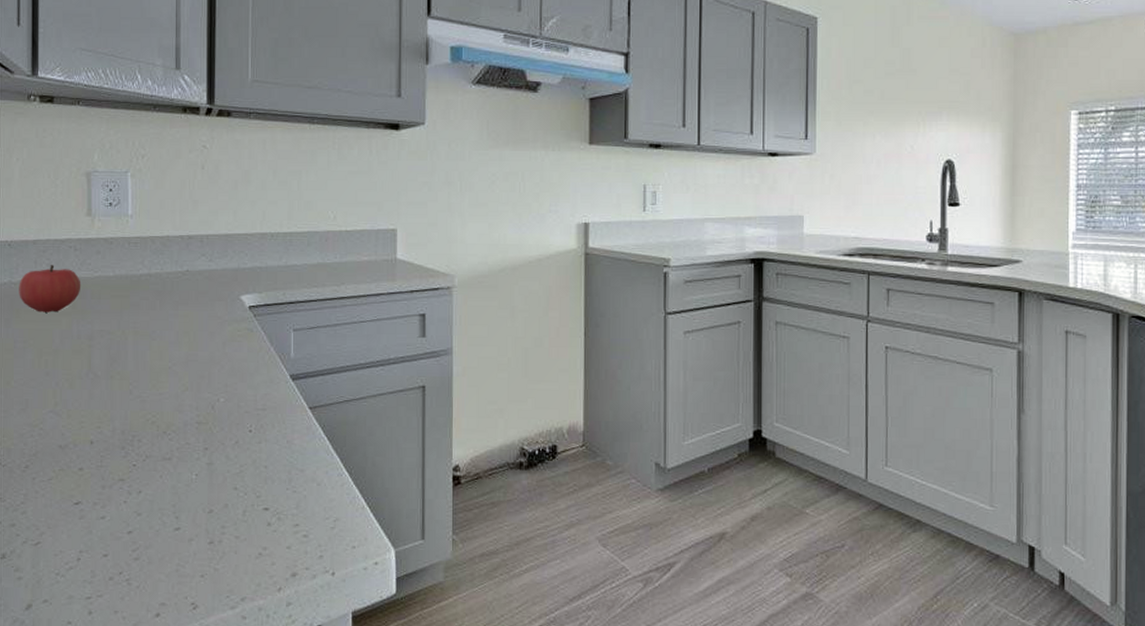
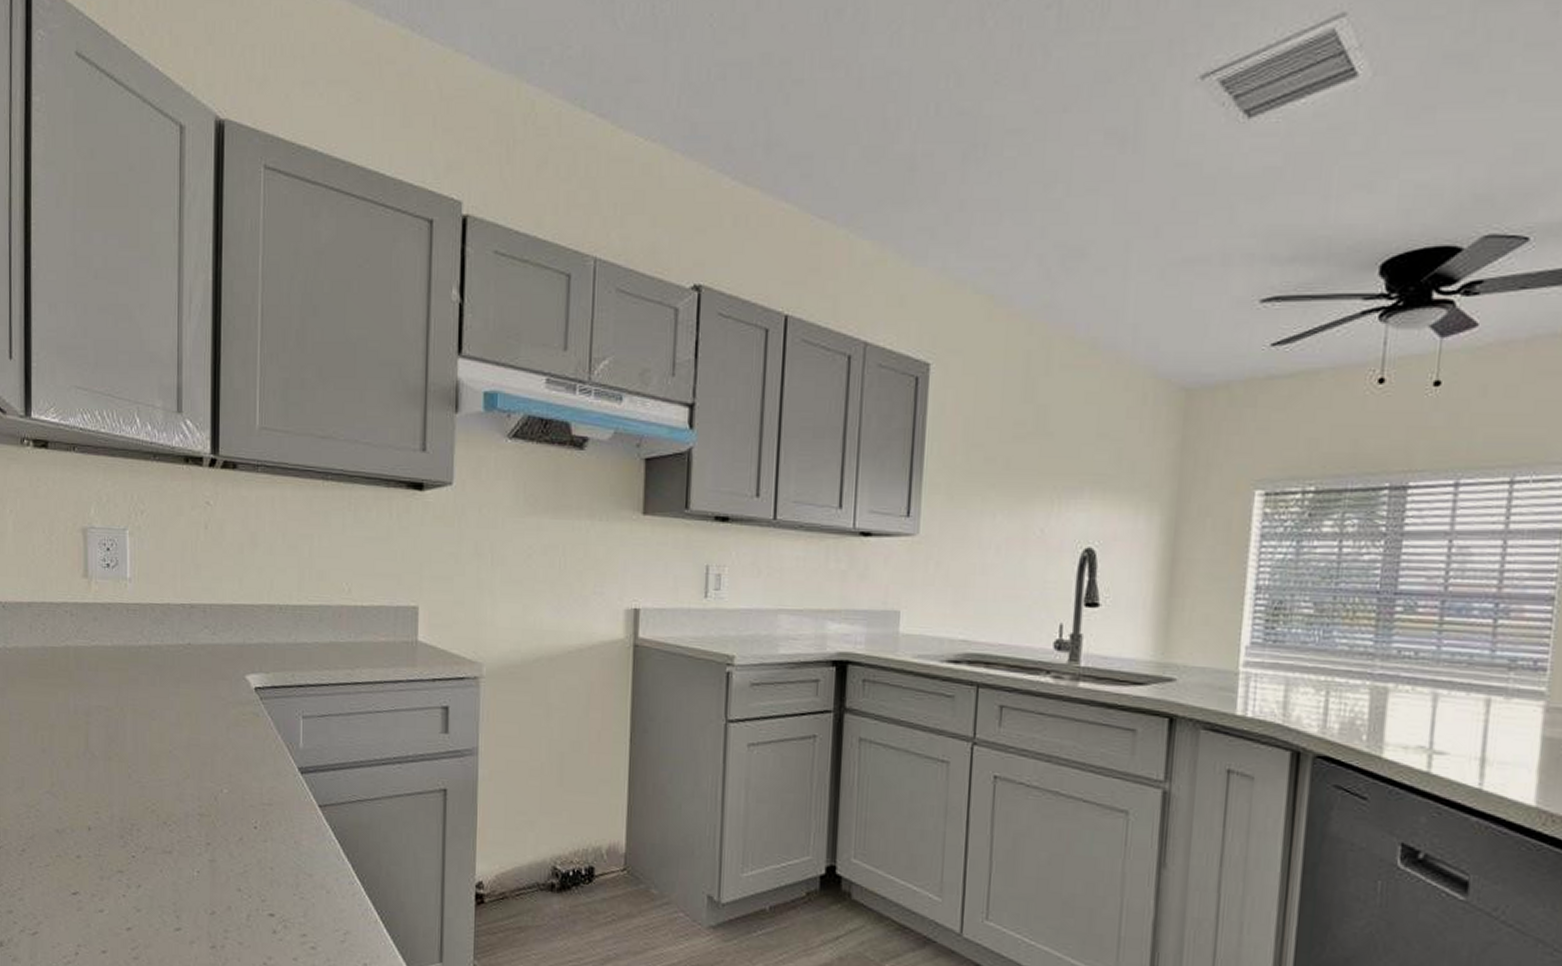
fruit: present [19,264,81,313] -> none [14,629,78,684]

